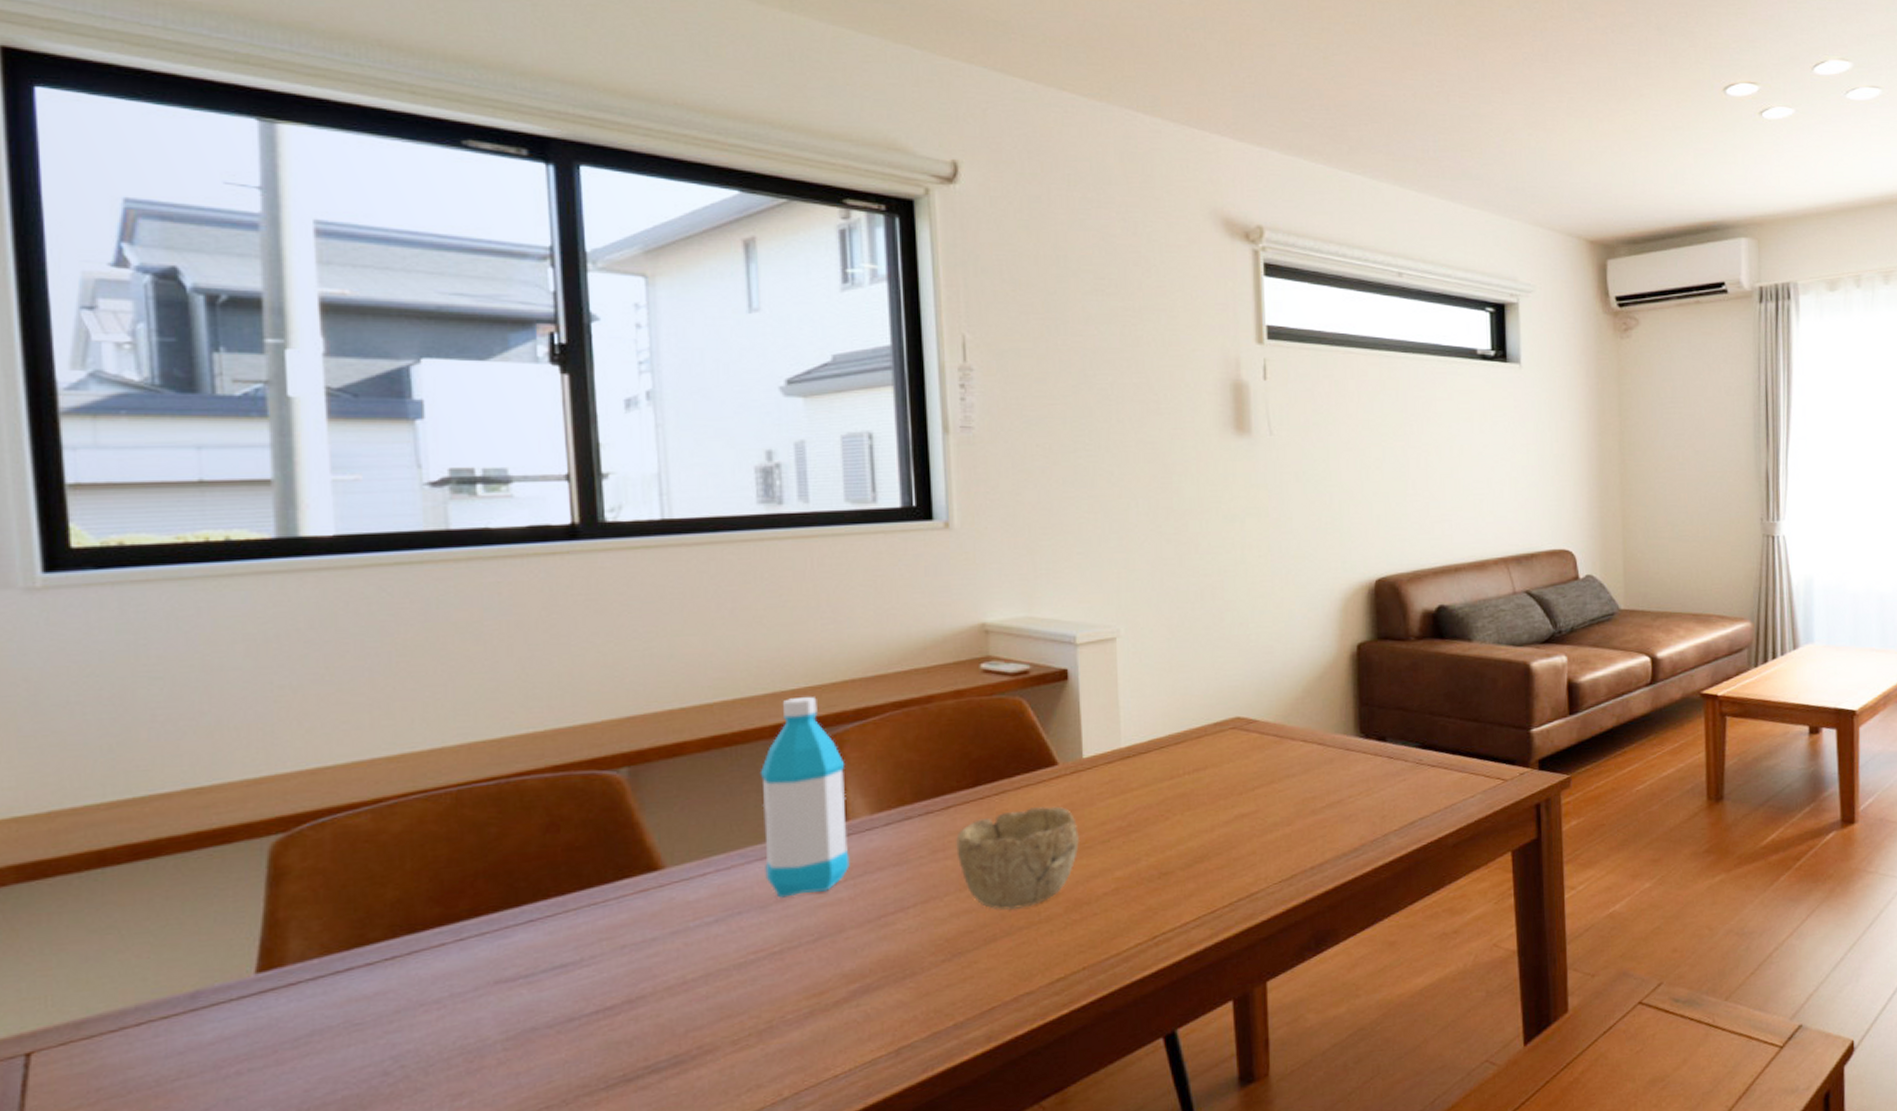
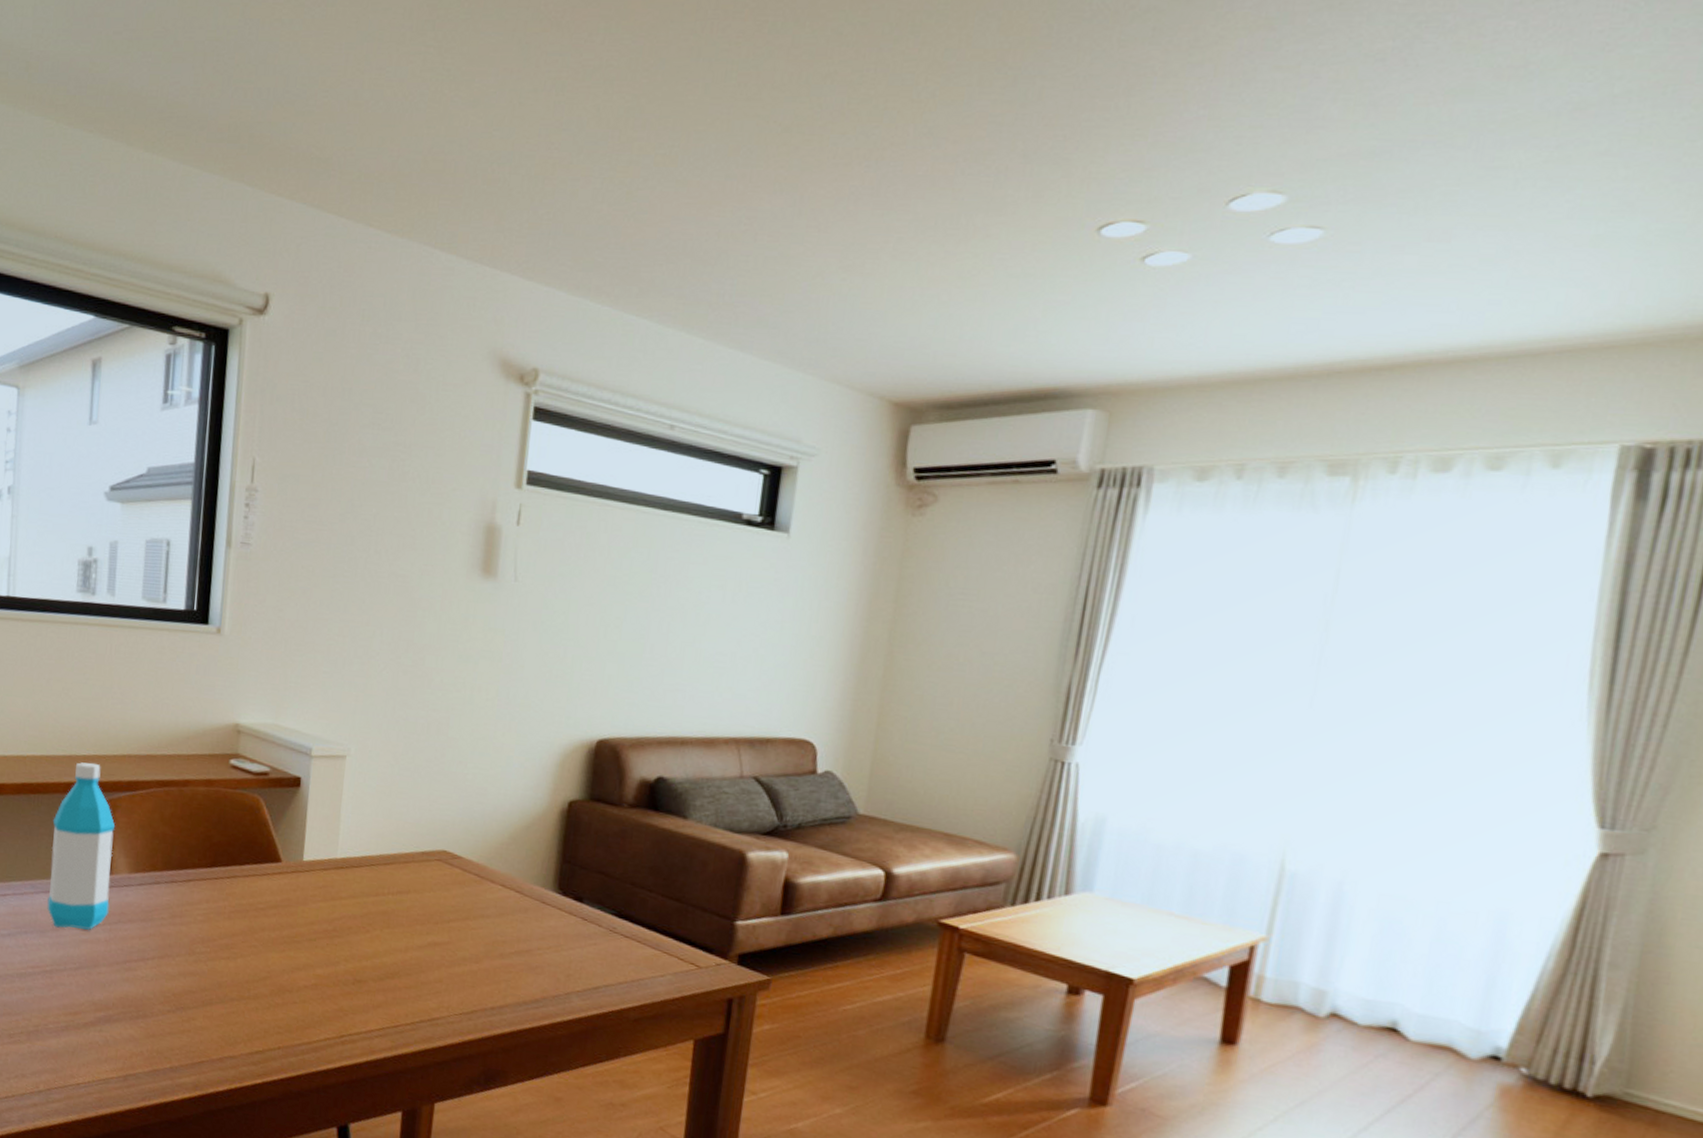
bowl: present [956,806,1081,910] -> none [190,895,292,983]

